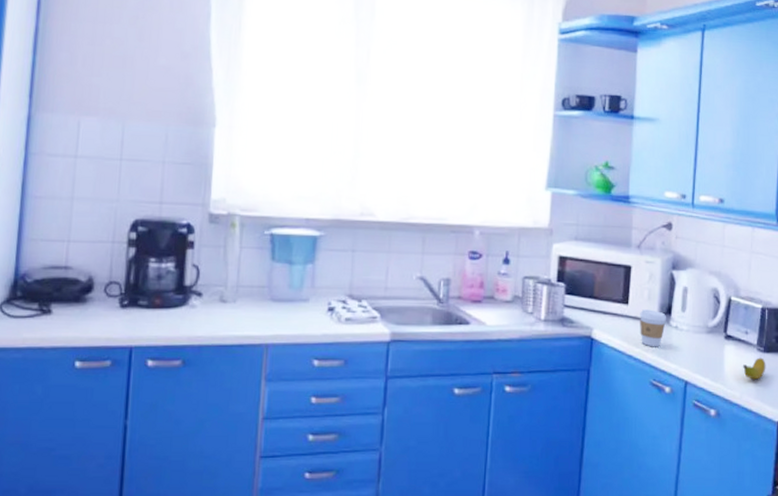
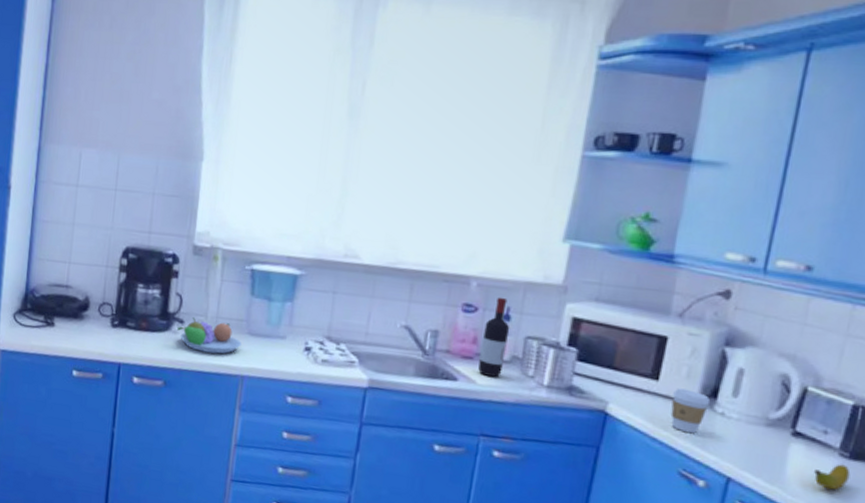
fruit bowl: none [195,289,264,324] -> present [177,317,242,354]
wine bottle: none [487,243,510,318] -> present [478,297,510,378]

